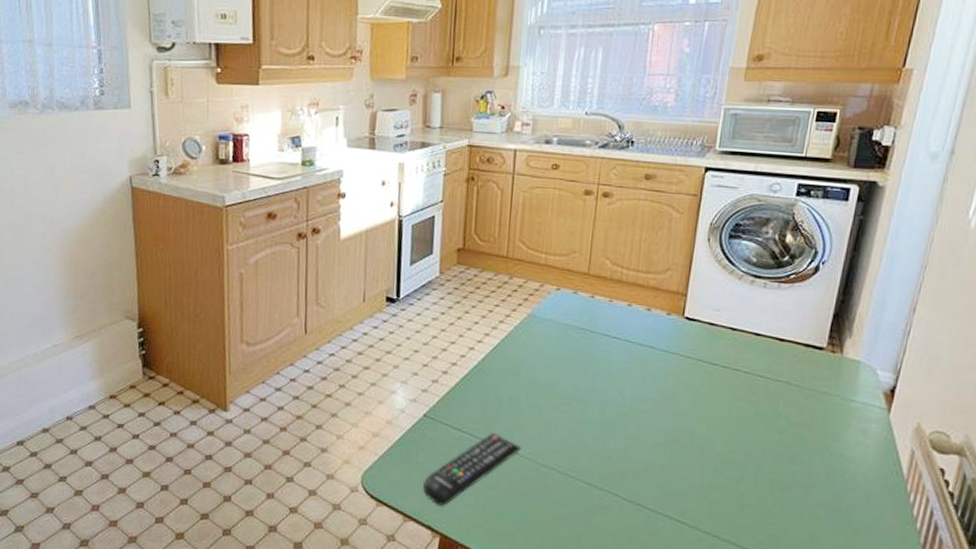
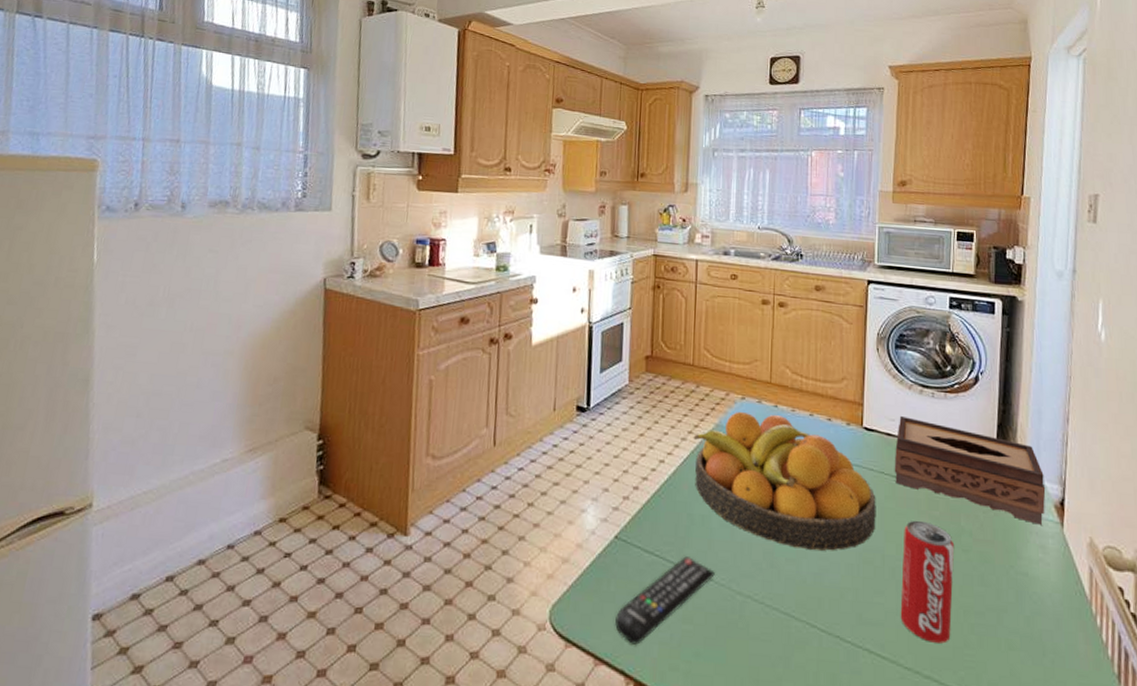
fruit bowl: none [504,301,691,431] -> present [693,411,876,551]
beverage can: none [704,404,769,513] -> present [900,520,955,644]
tissue box: none [713,305,877,411] -> present [894,415,1046,525]

